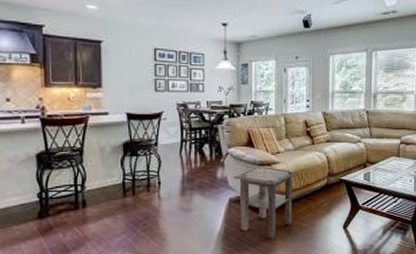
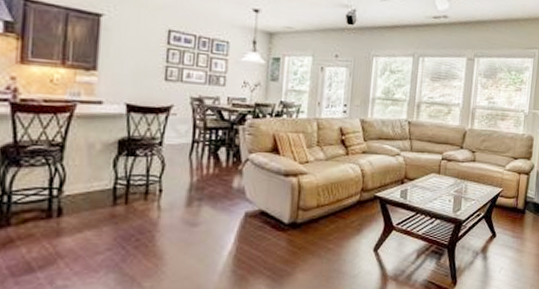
side table: present [232,165,298,240] -> none [251,176,329,262]

